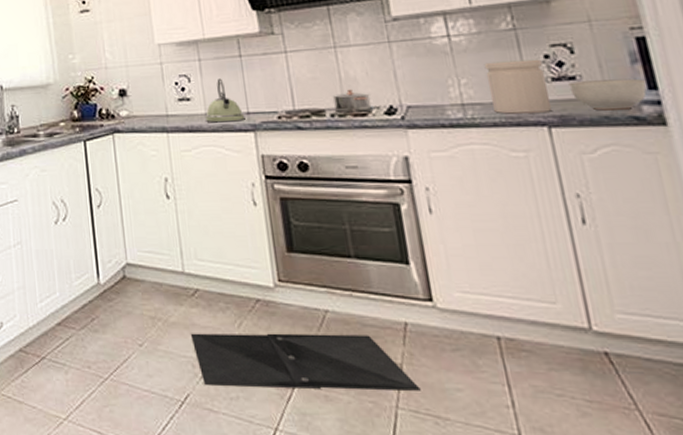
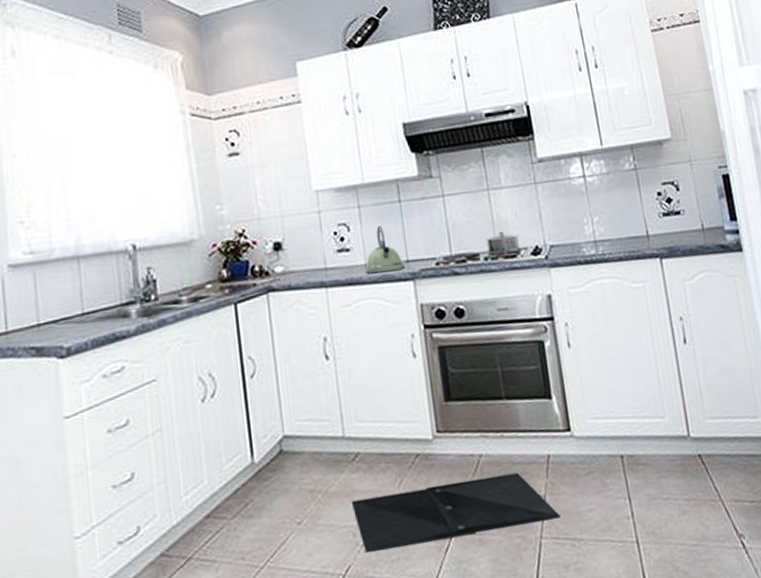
jar: present [484,59,553,115] -> none [612,196,663,249]
bowl: present [568,78,647,111] -> none [675,212,730,242]

